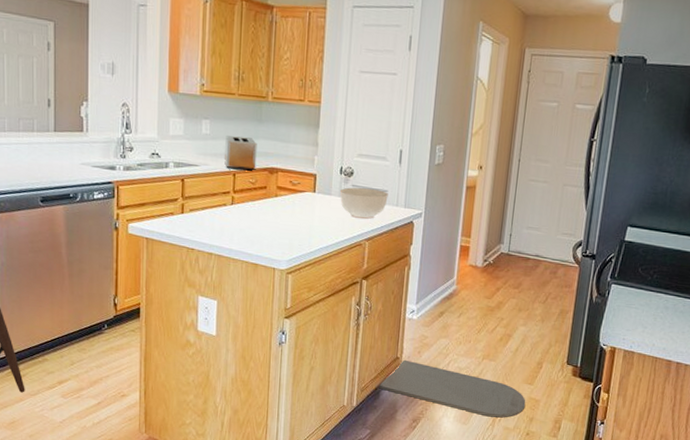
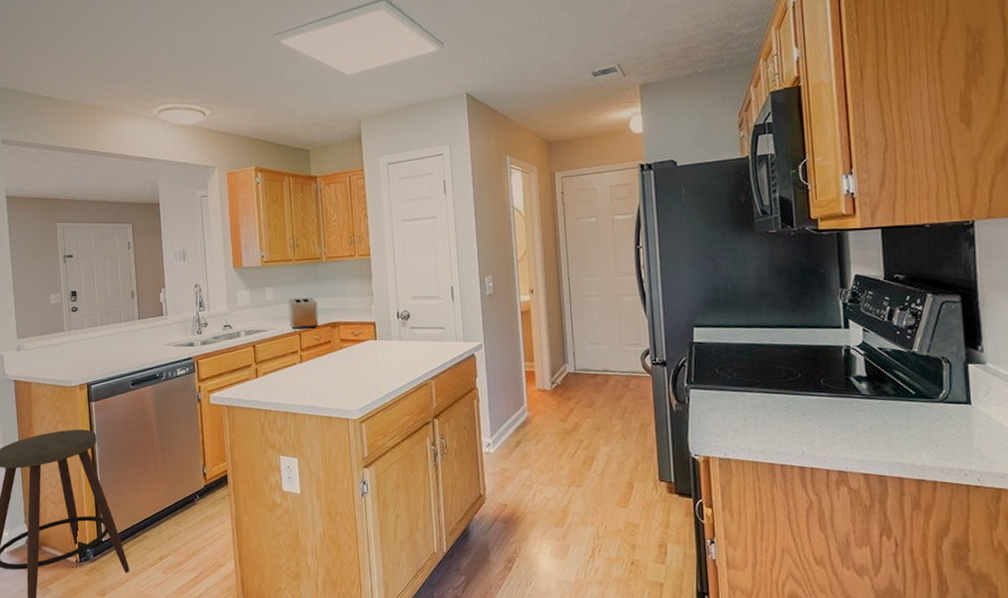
bowl: present [339,187,388,219] -> none [399,328,447,358]
door mat: present [379,359,526,418] -> none [467,496,624,548]

